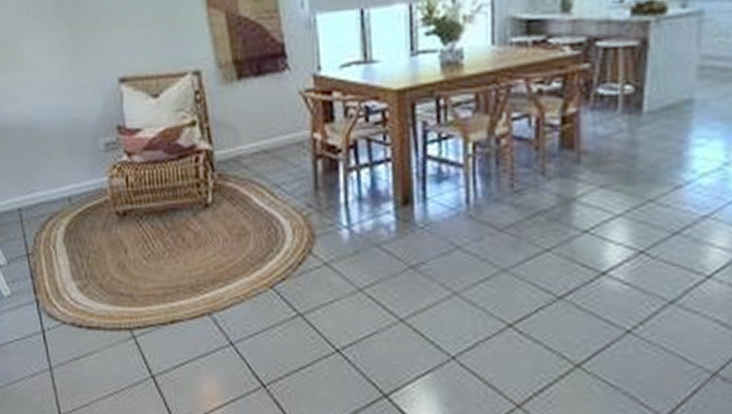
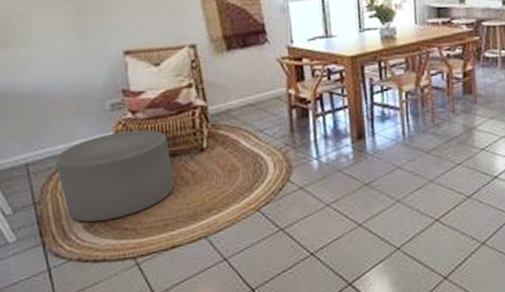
pouf: none [47,177,175,283] -> present [55,130,175,223]

